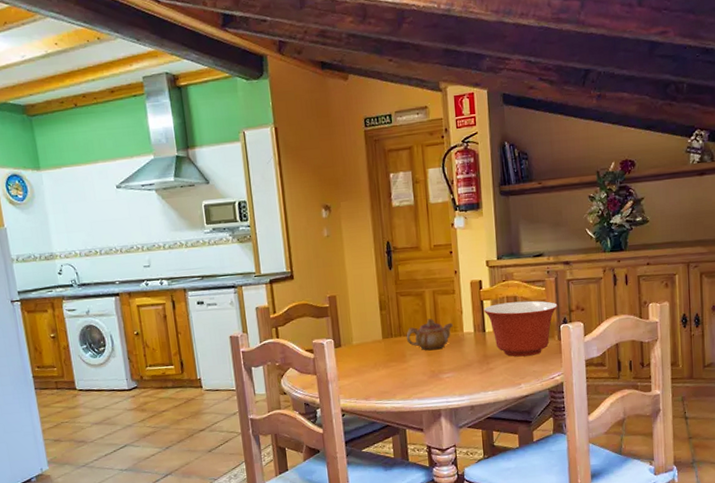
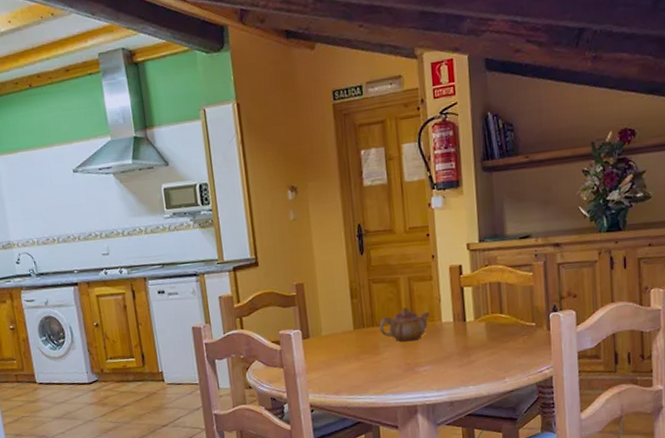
mixing bowl: present [483,300,558,357] -> none [464,287,547,349]

